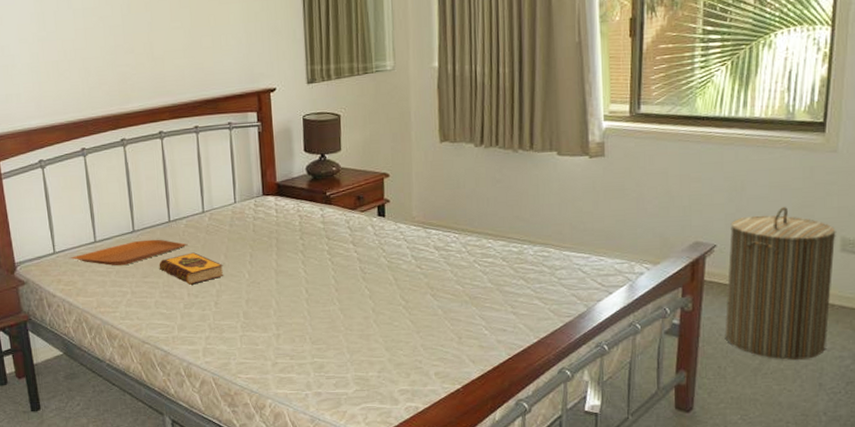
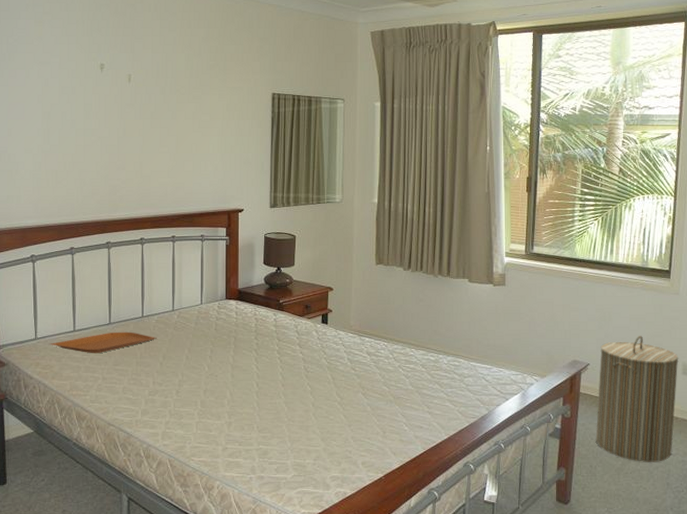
hardback book: present [159,252,224,285] -> none [129,345,187,374]

